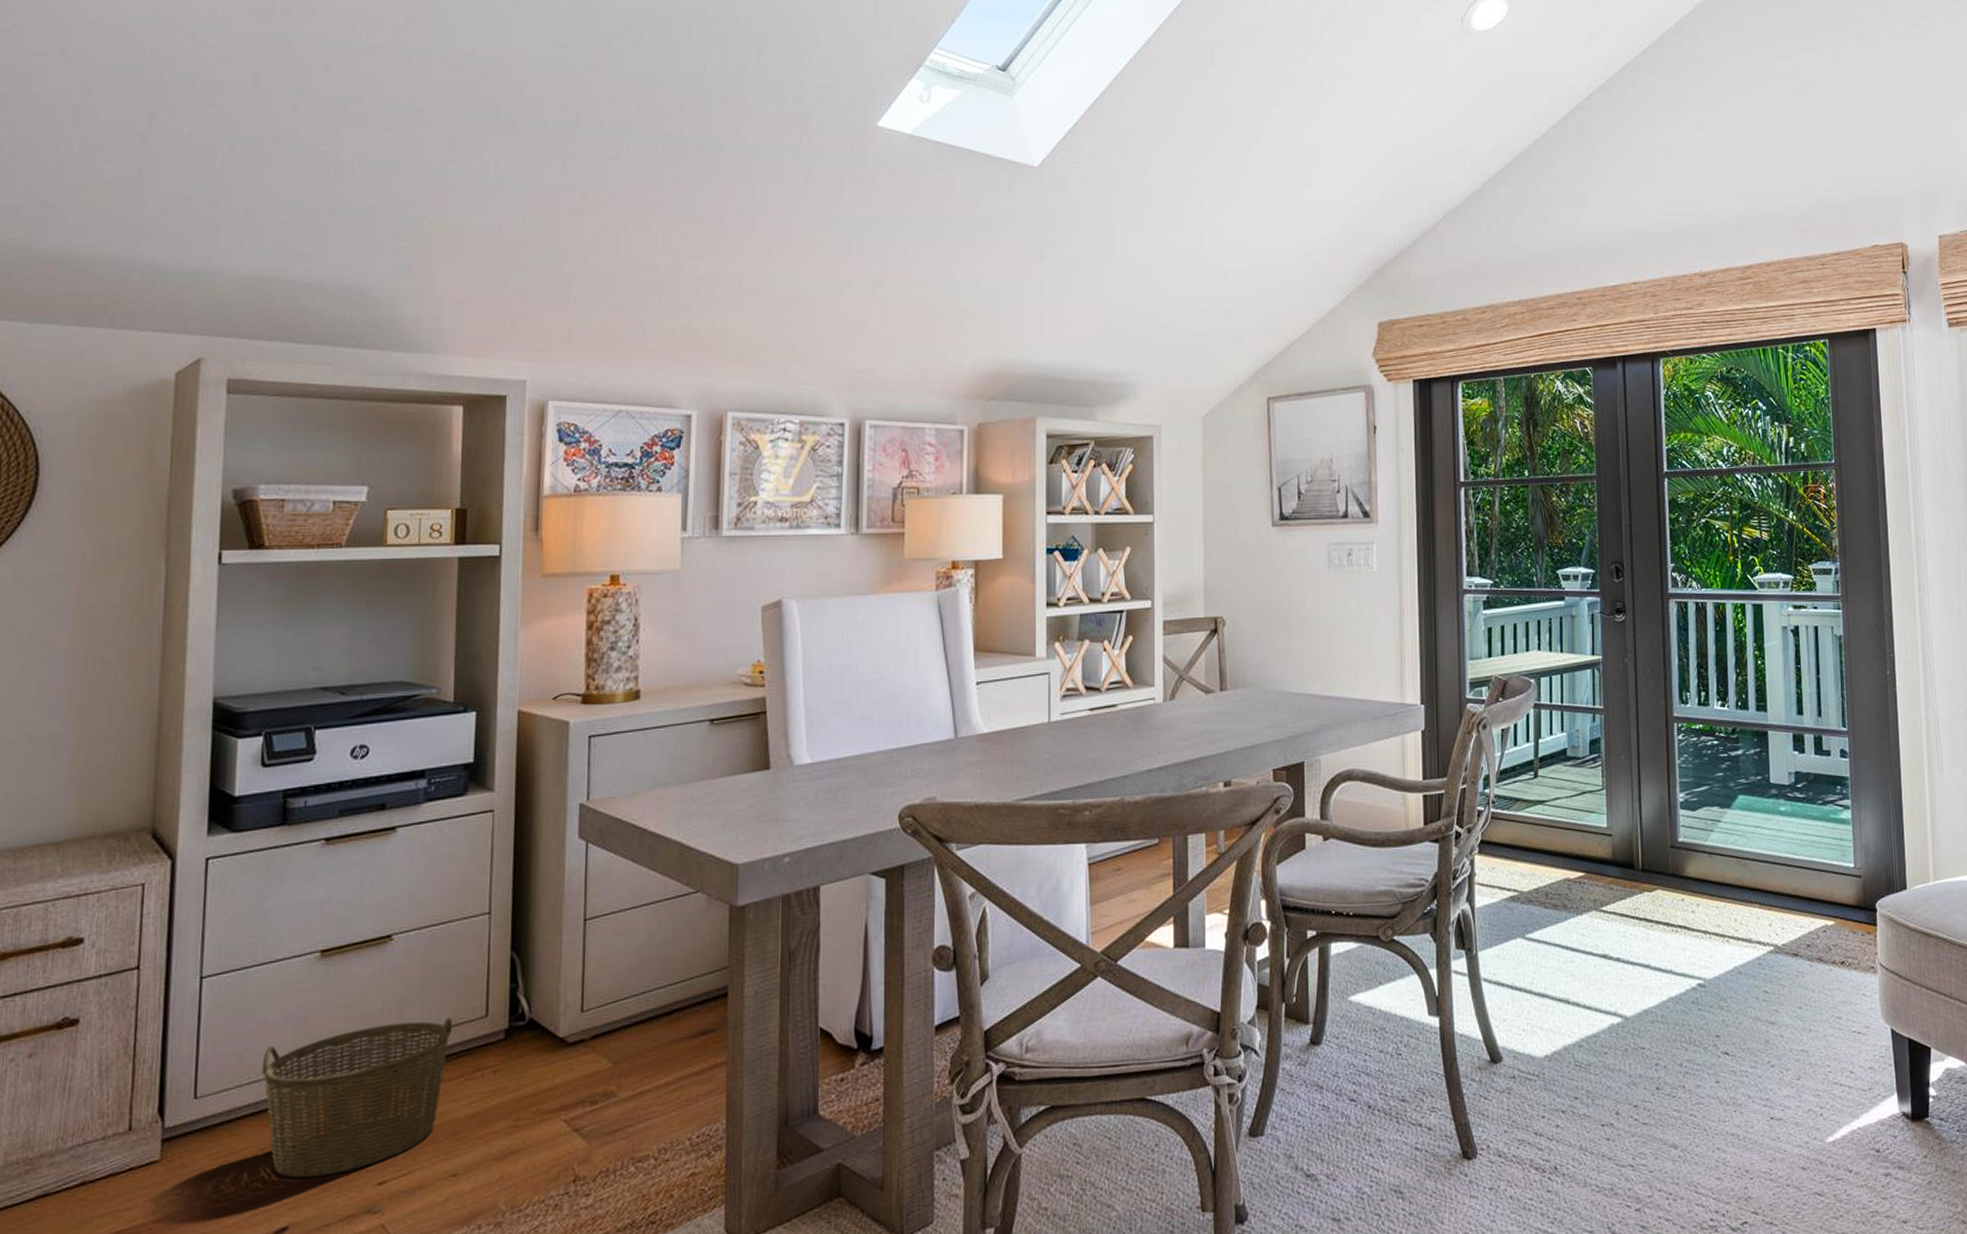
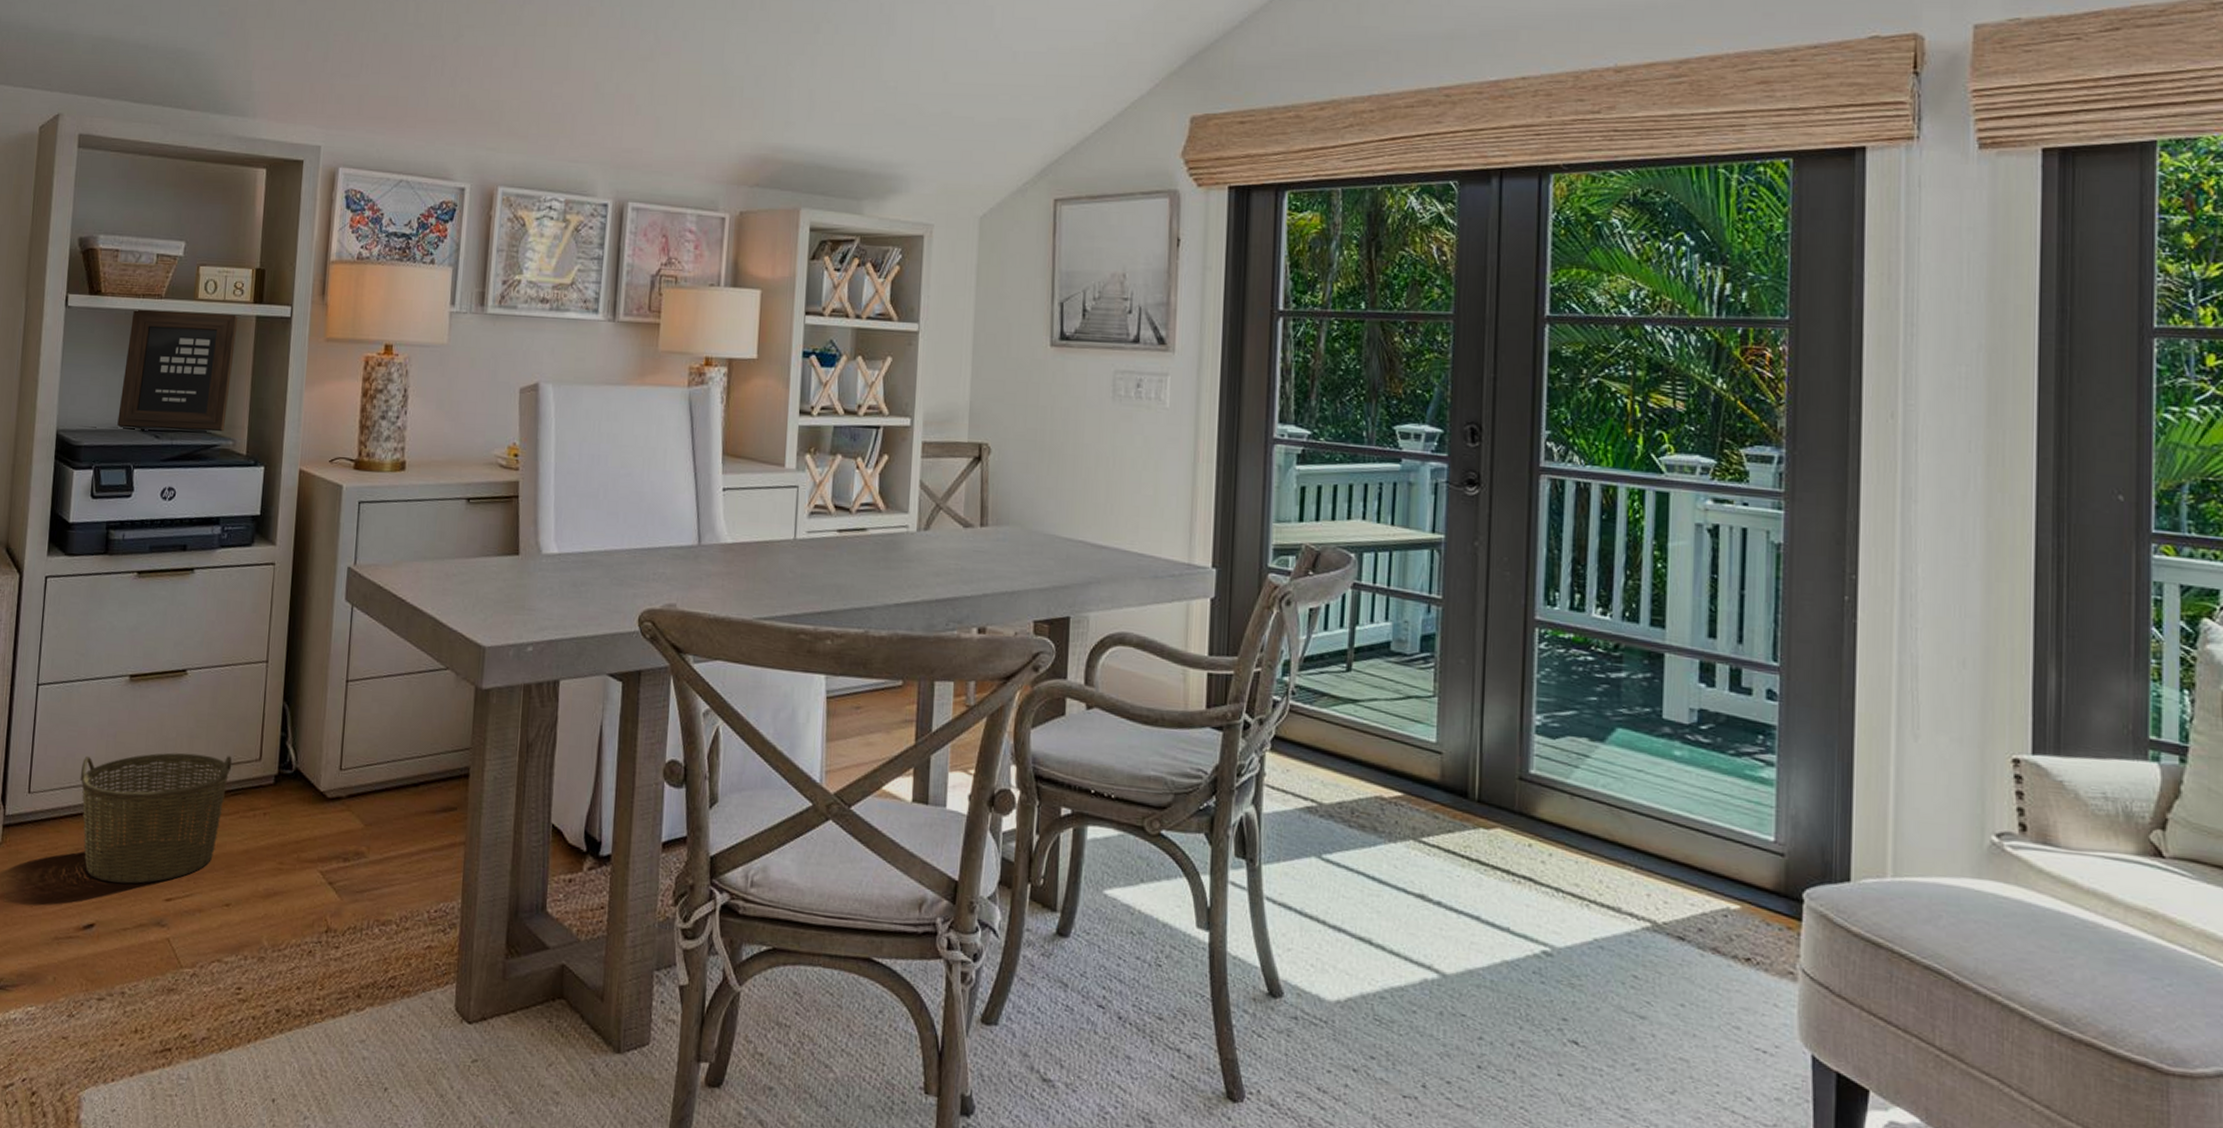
picture frame: none [292,558,437,688] -> present [117,309,239,432]

